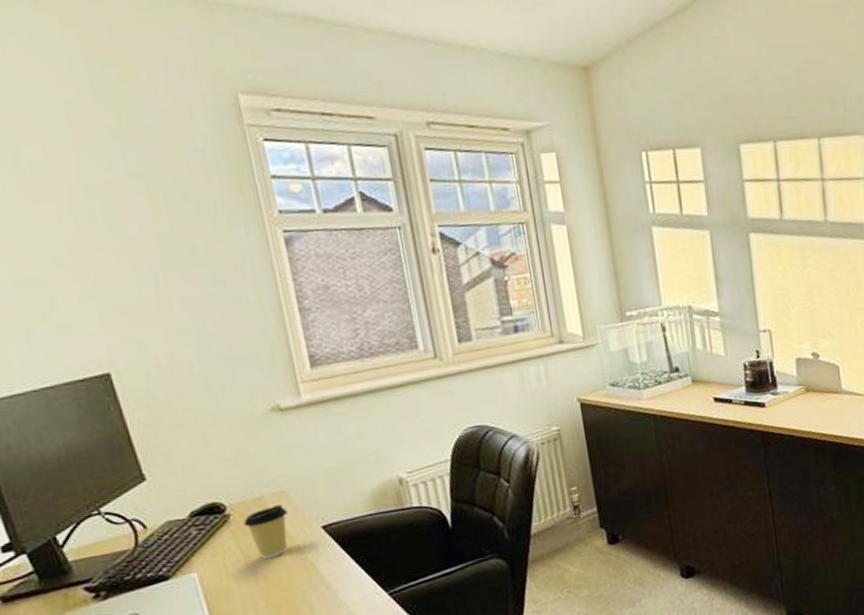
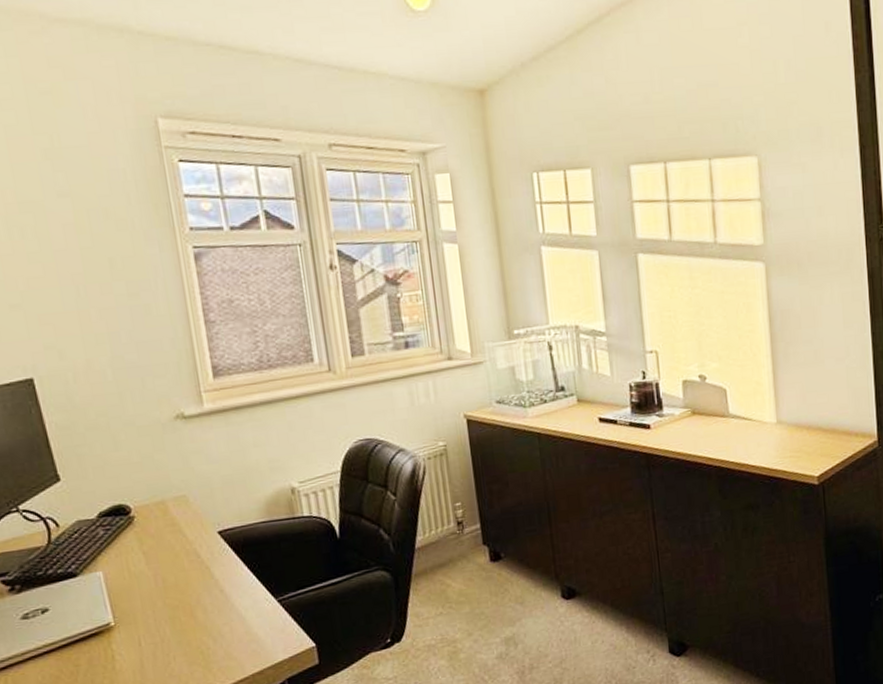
coffee cup: present [243,505,289,560] -> none [146,509,188,562]

